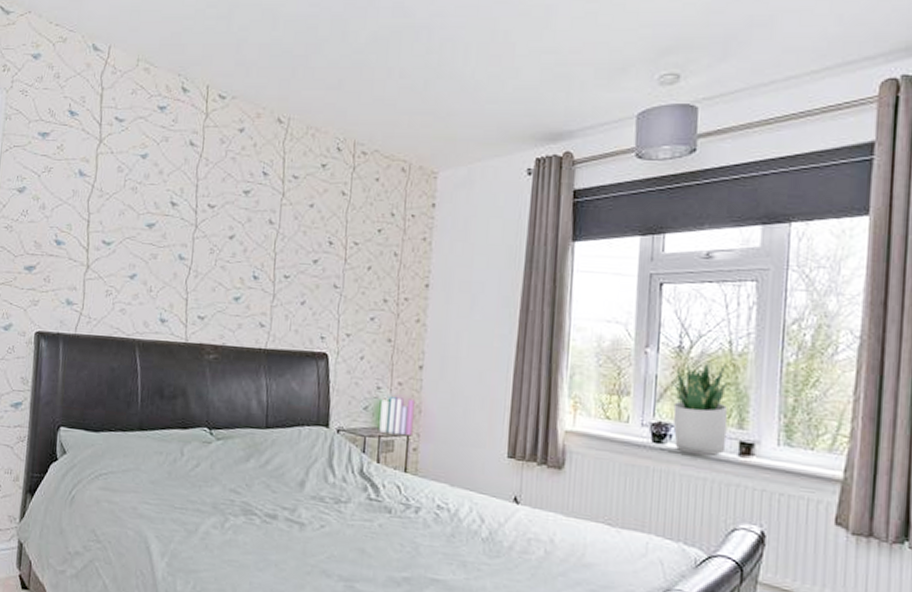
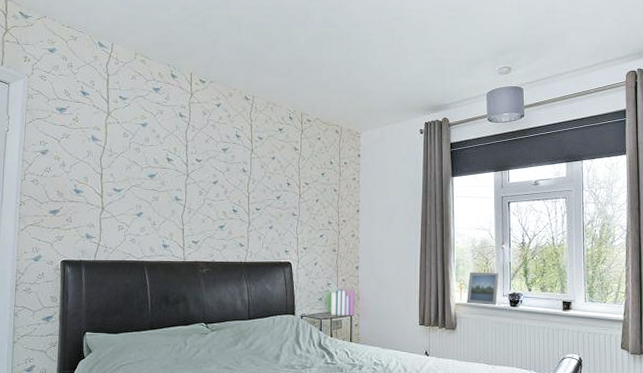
picture frame: none [583,385,637,439] -> present [467,272,499,305]
planter: present [673,361,728,456] -> none [521,251,555,313]

